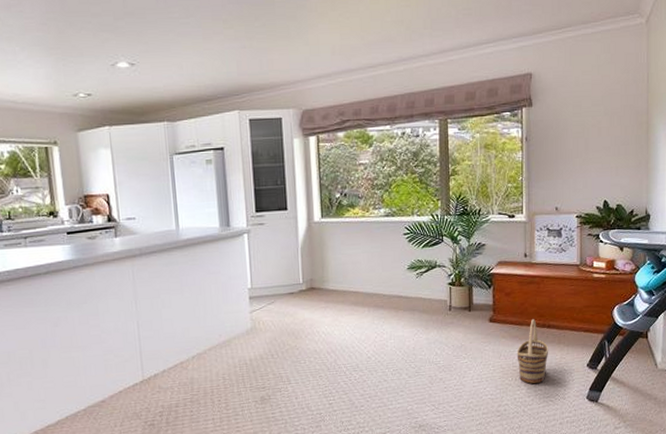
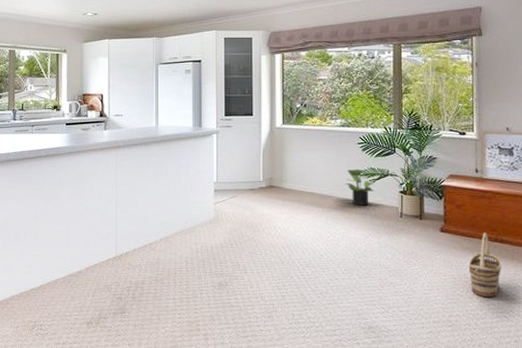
potted plant: none [391,262,422,302] -> present [345,169,374,205]

